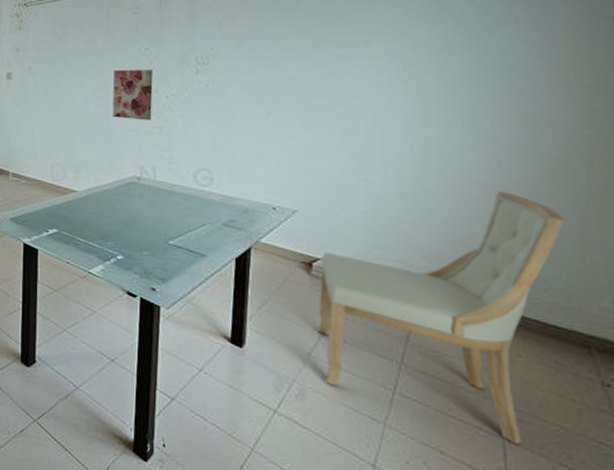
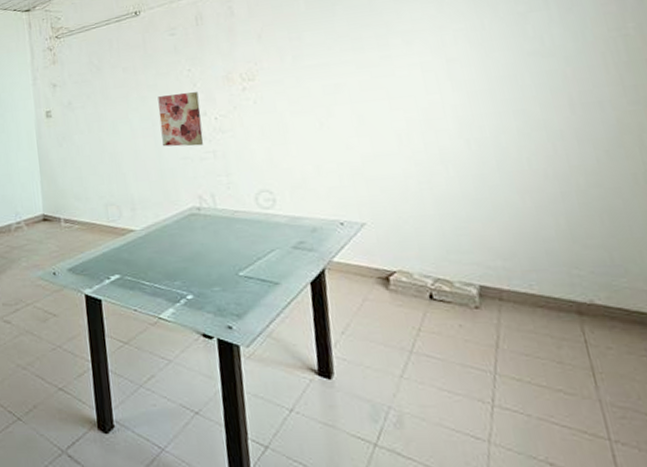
chair: present [316,192,565,445] -> none [397,178,628,444]

